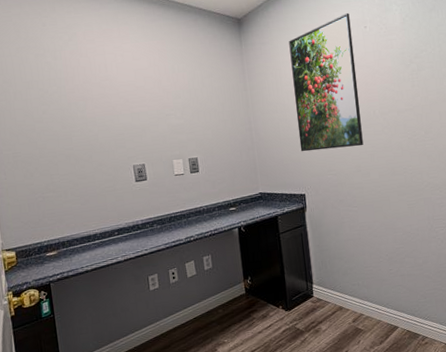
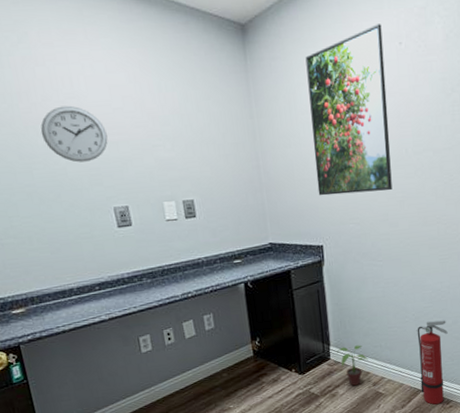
wall clock: none [80,86,132,130] -> present [40,105,108,163]
potted plant: none [319,283,348,322] -> present [337,345,368,386]
fire extinguisher: none [391,260,419,341] -> present [417,320,448,405]

